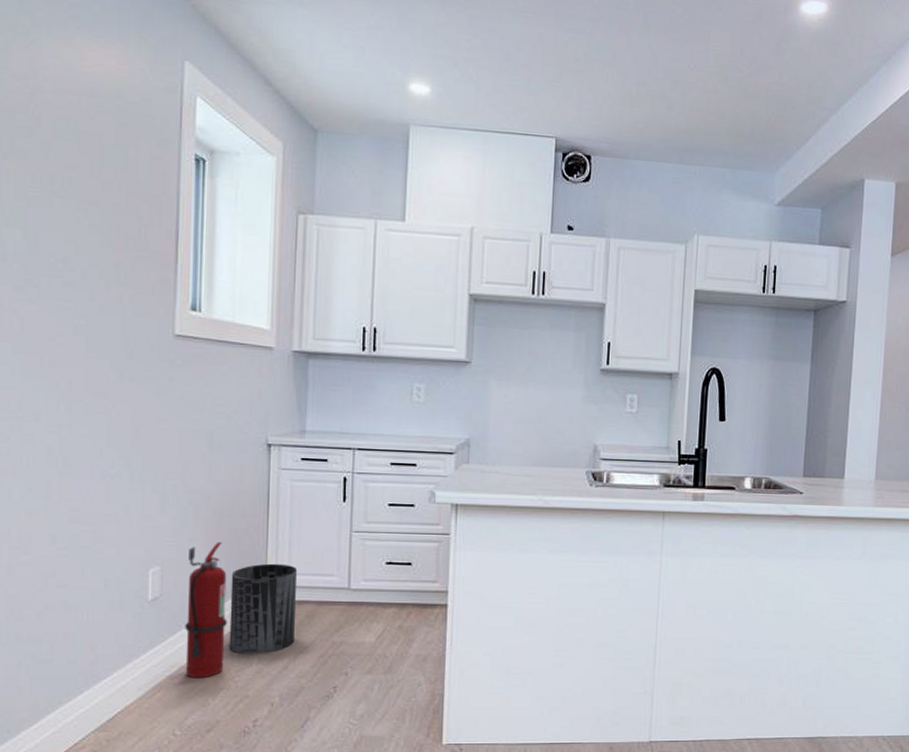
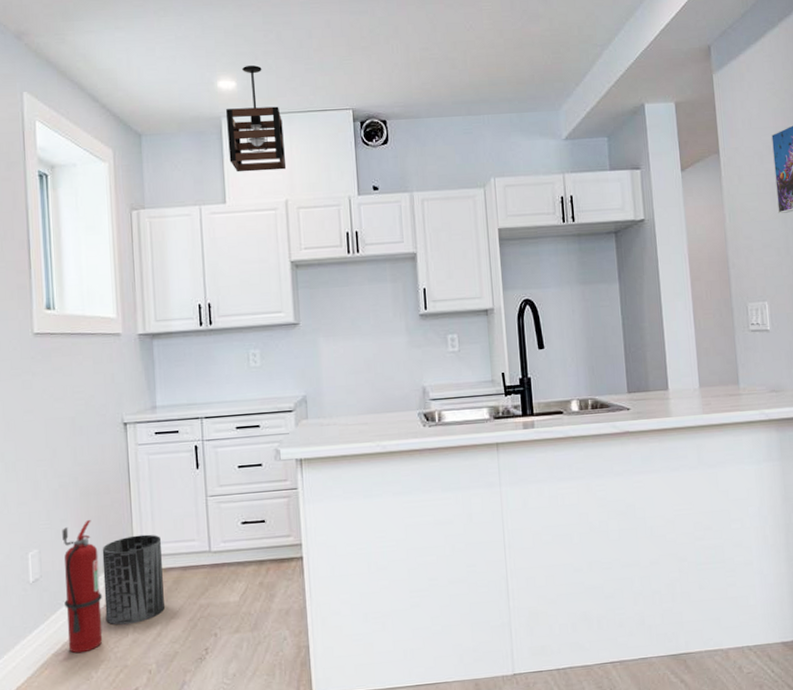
pendant light: none [414,71,478,194] -> present [225,65,287,173]

